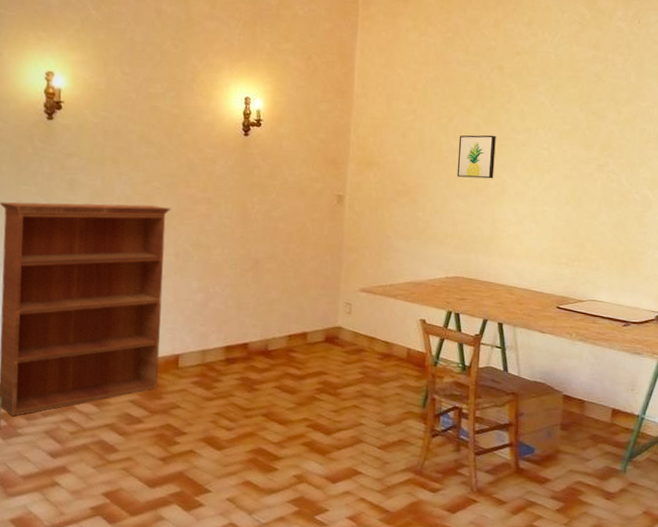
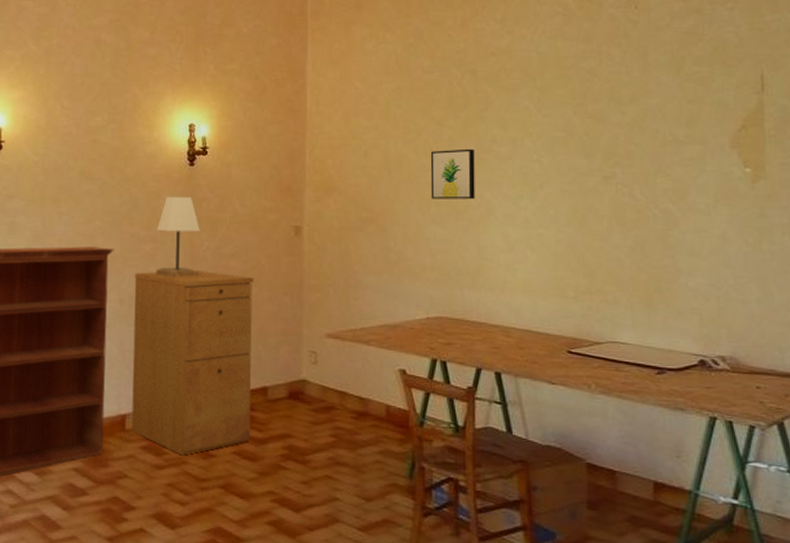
filing cabinet: none [184,230,299,389] -> present [131,271,254,456]
lamp: none [210,162,252,236] -> present [156,196,200,277]

